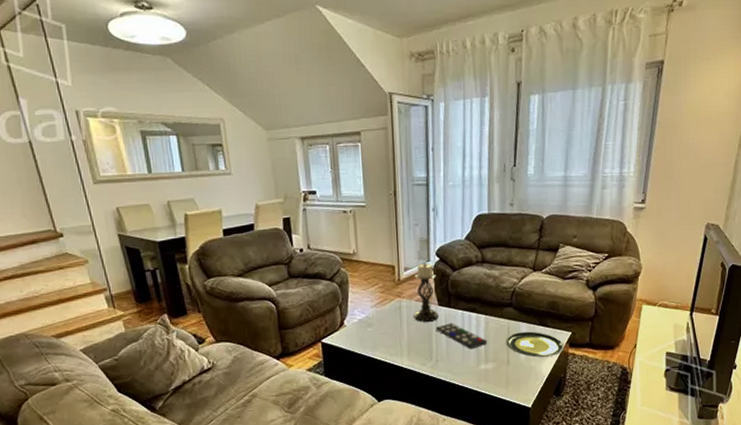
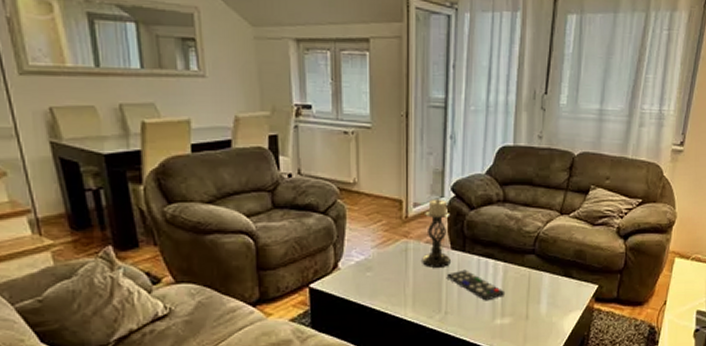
plate: present [505,331,564,357] -> none [525,282,590,312]

